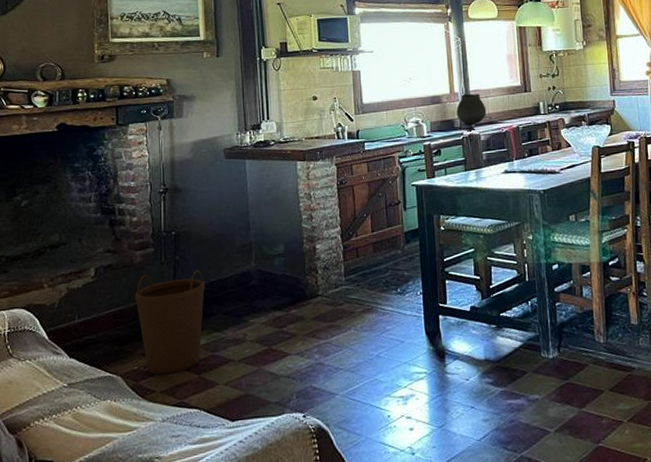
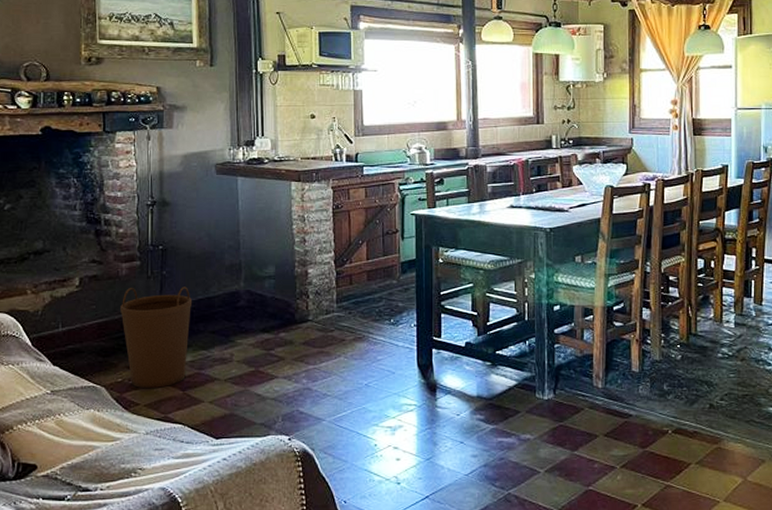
ceramic pot: present [456,94,487,125] -> none [463,122,495,155]

